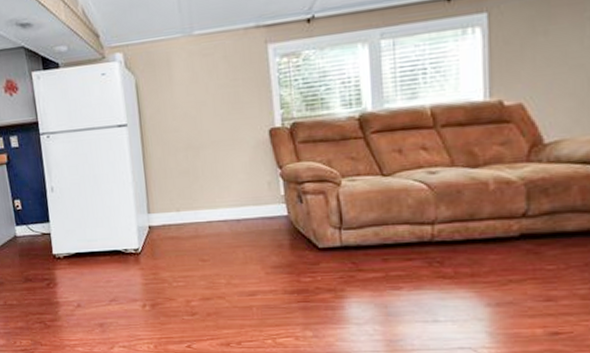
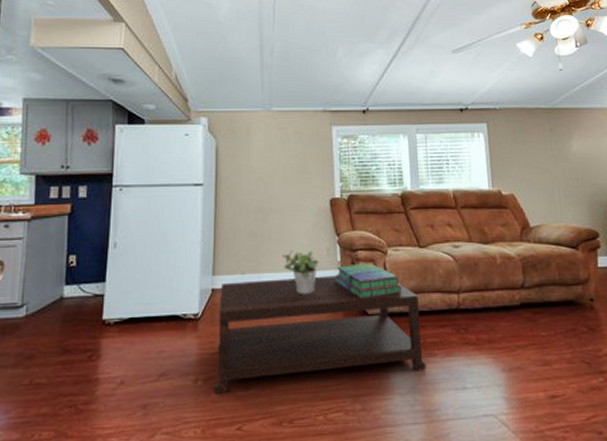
coffee table: none [157,209,389,317] -> present [215,275,427,394]
potted plant: none [218,185,260,229] -> present [282,250,319,294]
stack of books: none [279,195,359,232] -> present [335,263,402,299]

